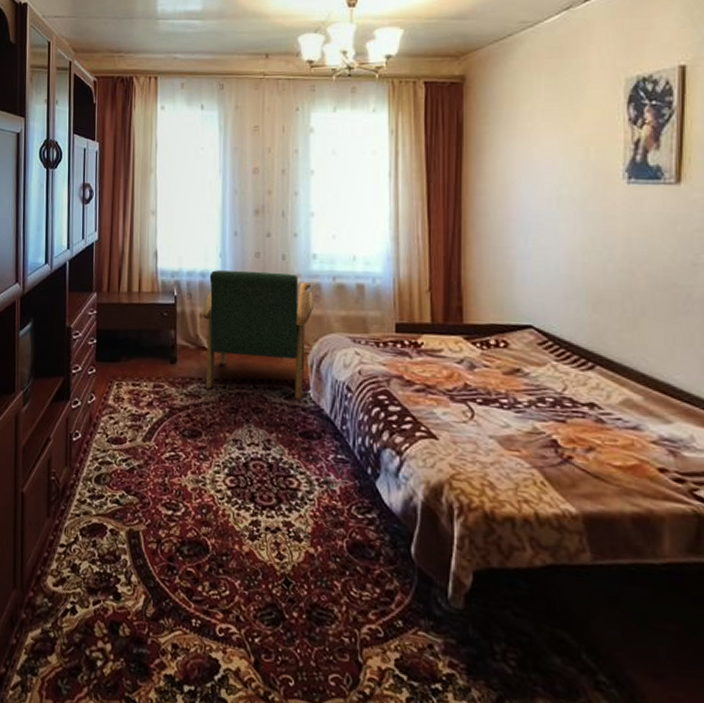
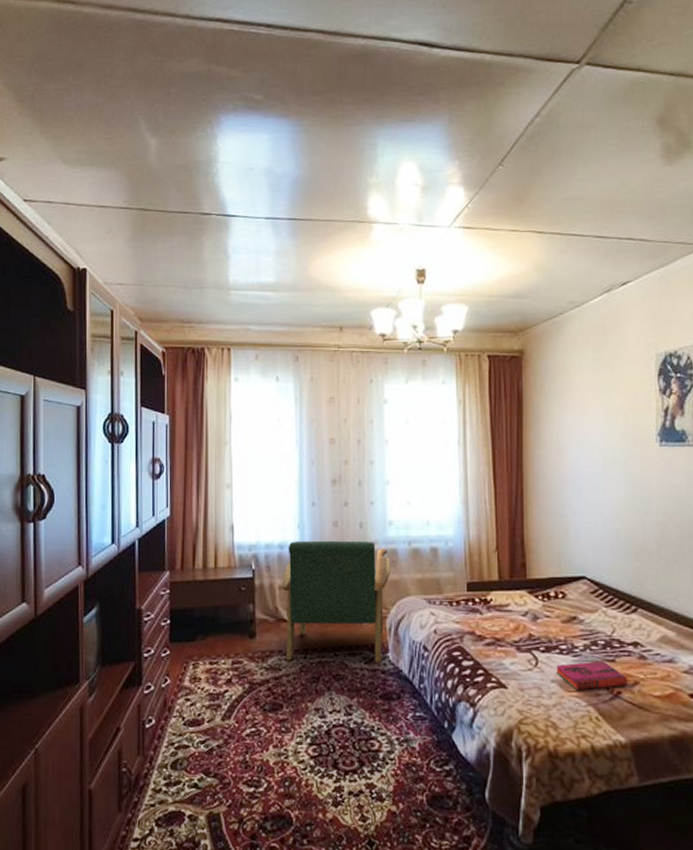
hardback book: none [495,419,582,451] -> present [556,660,629,691]

